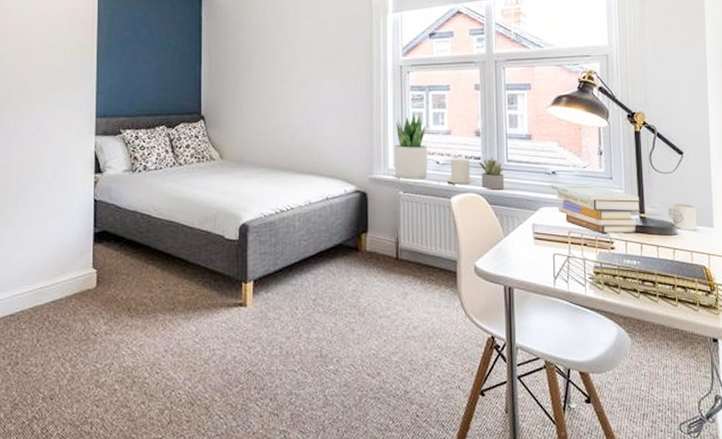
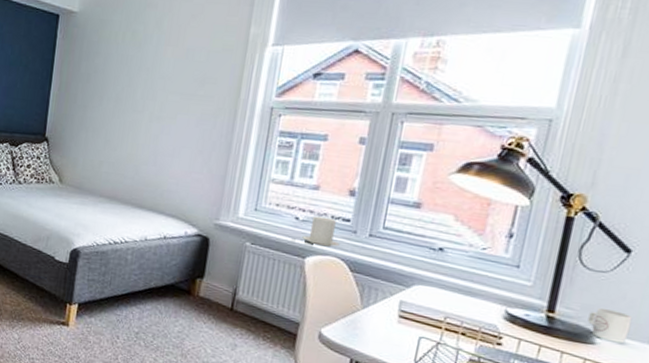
planter: present [393,114,428,180] -> none [244,162,291,234]
succulent plant: present [478,157,506,190] -> none [345,221,380,259]
books: present [548,184,641,234] -> none [430,261,552,333]

